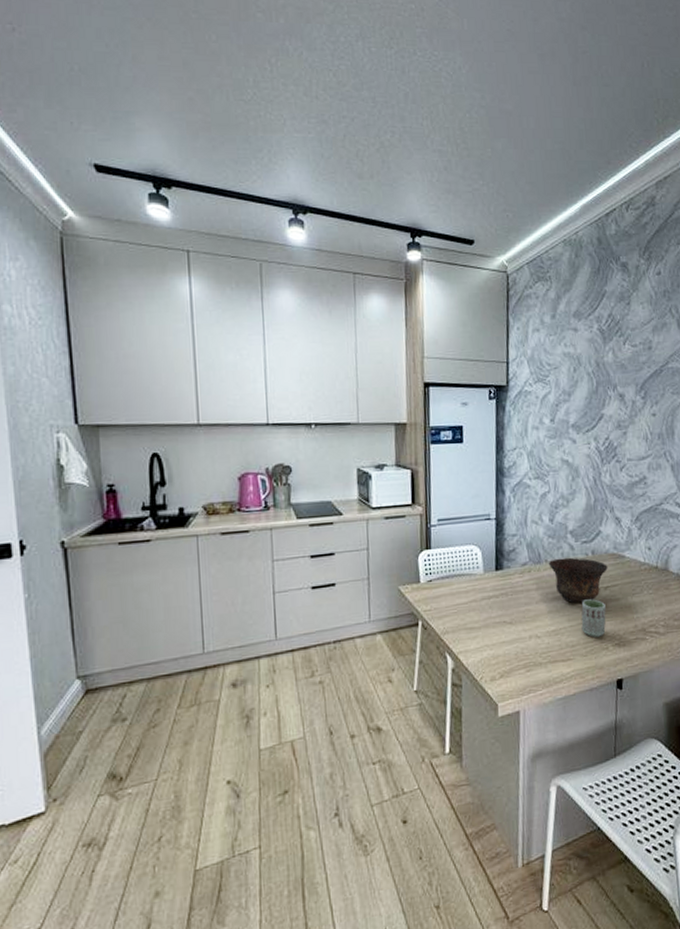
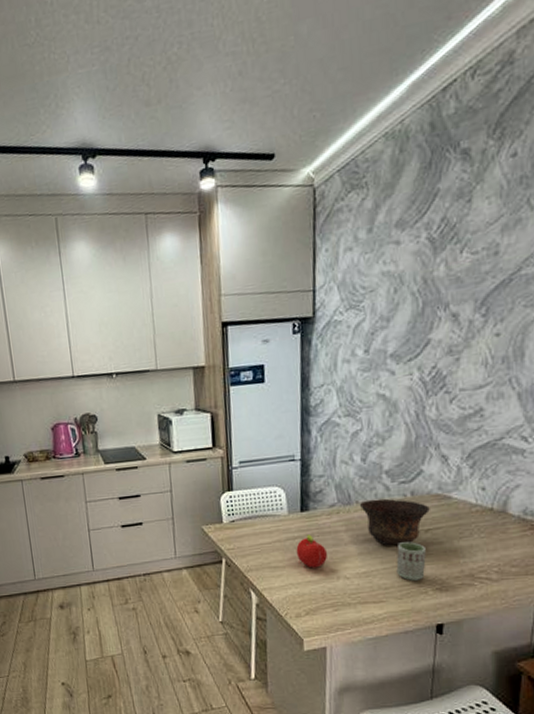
fruit: none [491,593,521,628] -> present [296,534,328,568]

